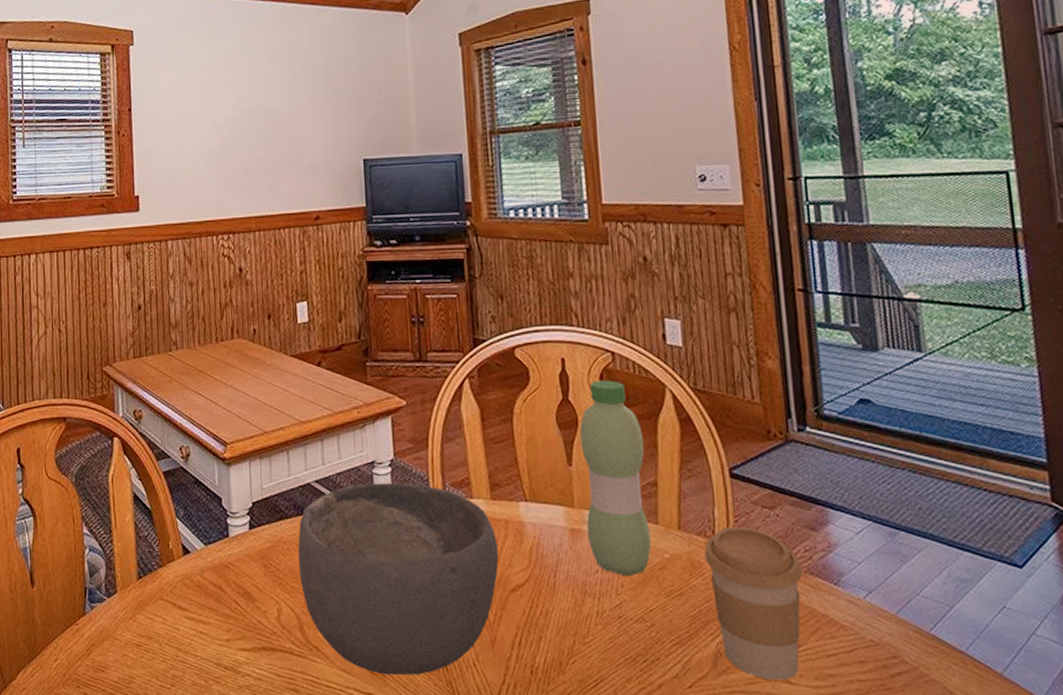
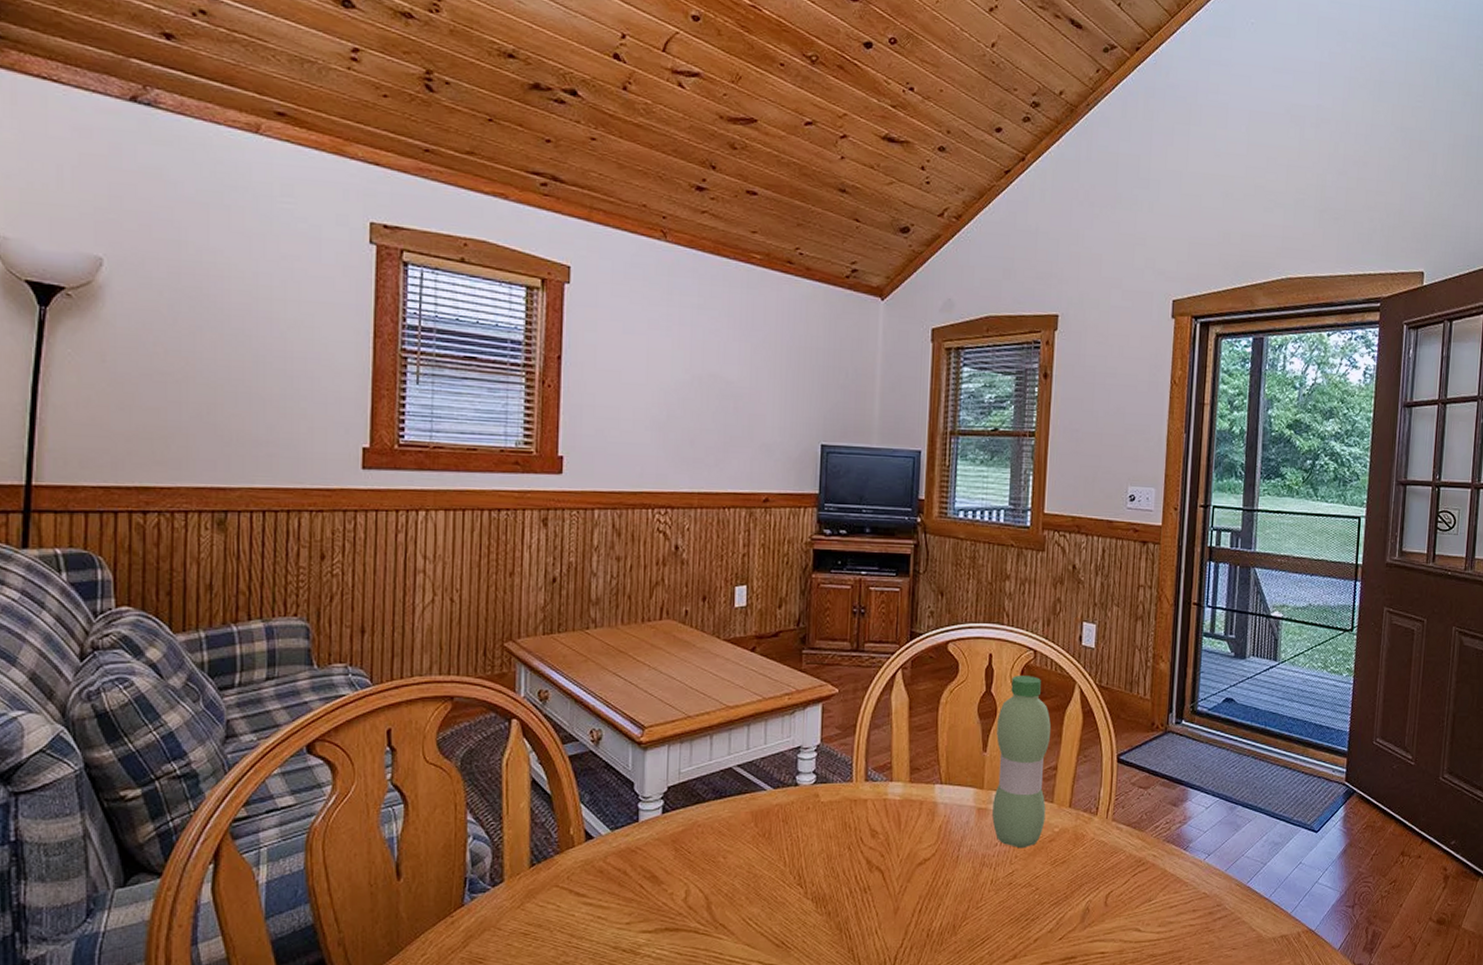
bowl: present [297,483,499,676] -> none [711,767,911,947]
coffee cup: present [704,527,803,680] -> none [1087,804,1162,929]

